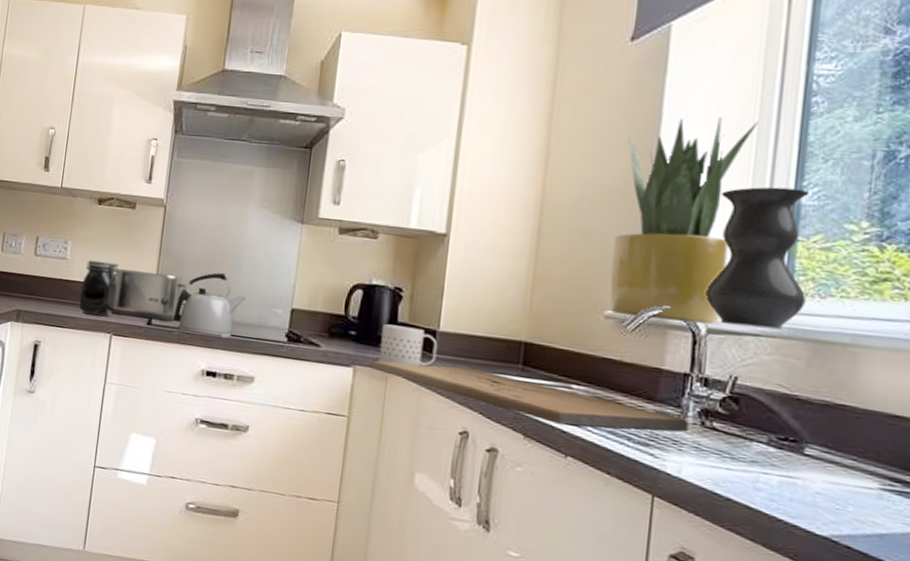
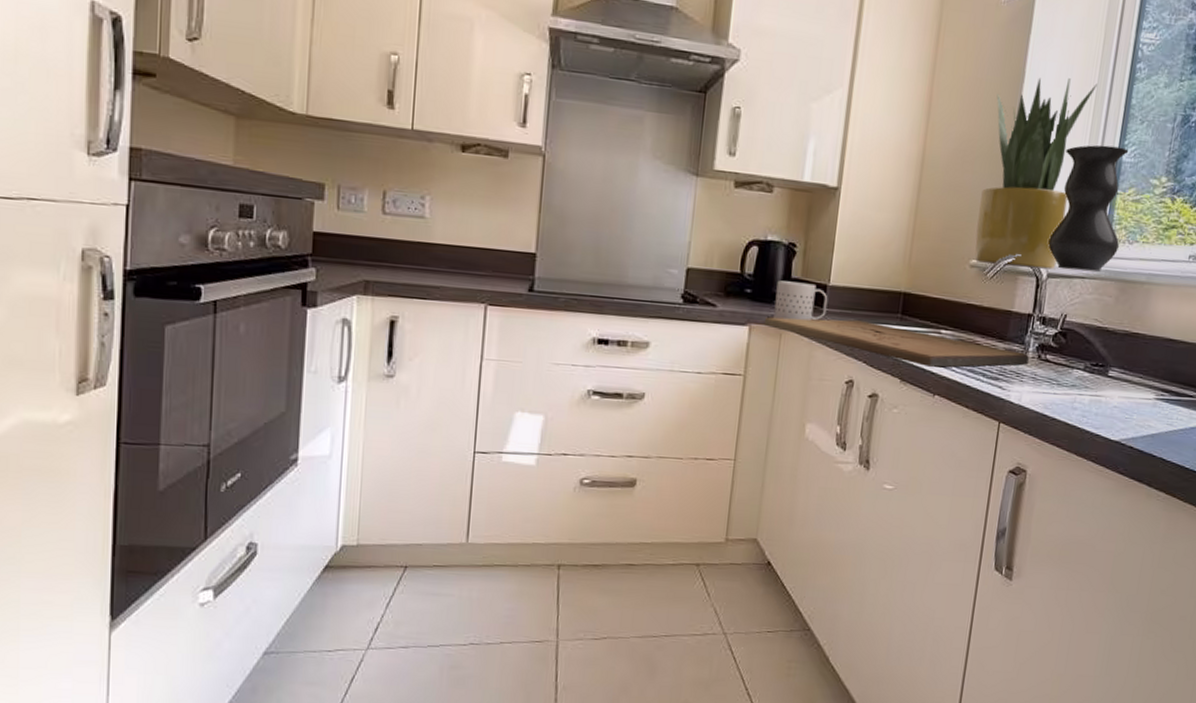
jar: present [79,260,119,317] -> none [444,218,491,285]
toaster: present [111,268,187,322] -> none [485,228,573,287]
kettle: present [173,272,247,339] -> none [558,231,640,303]

